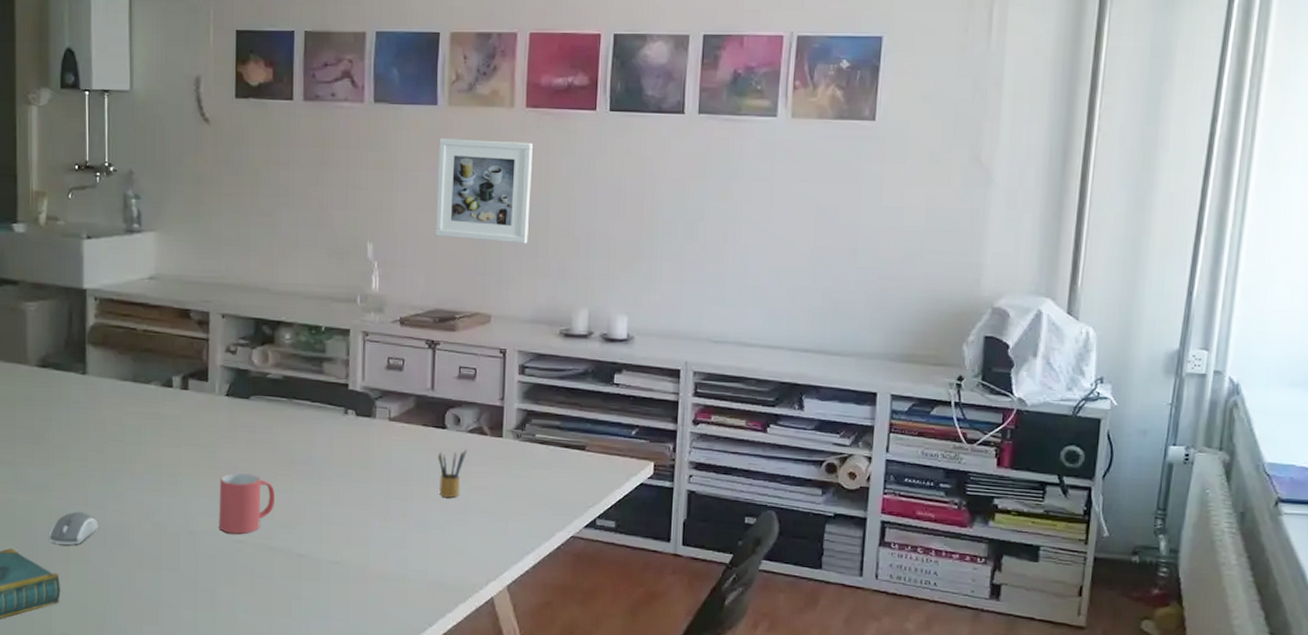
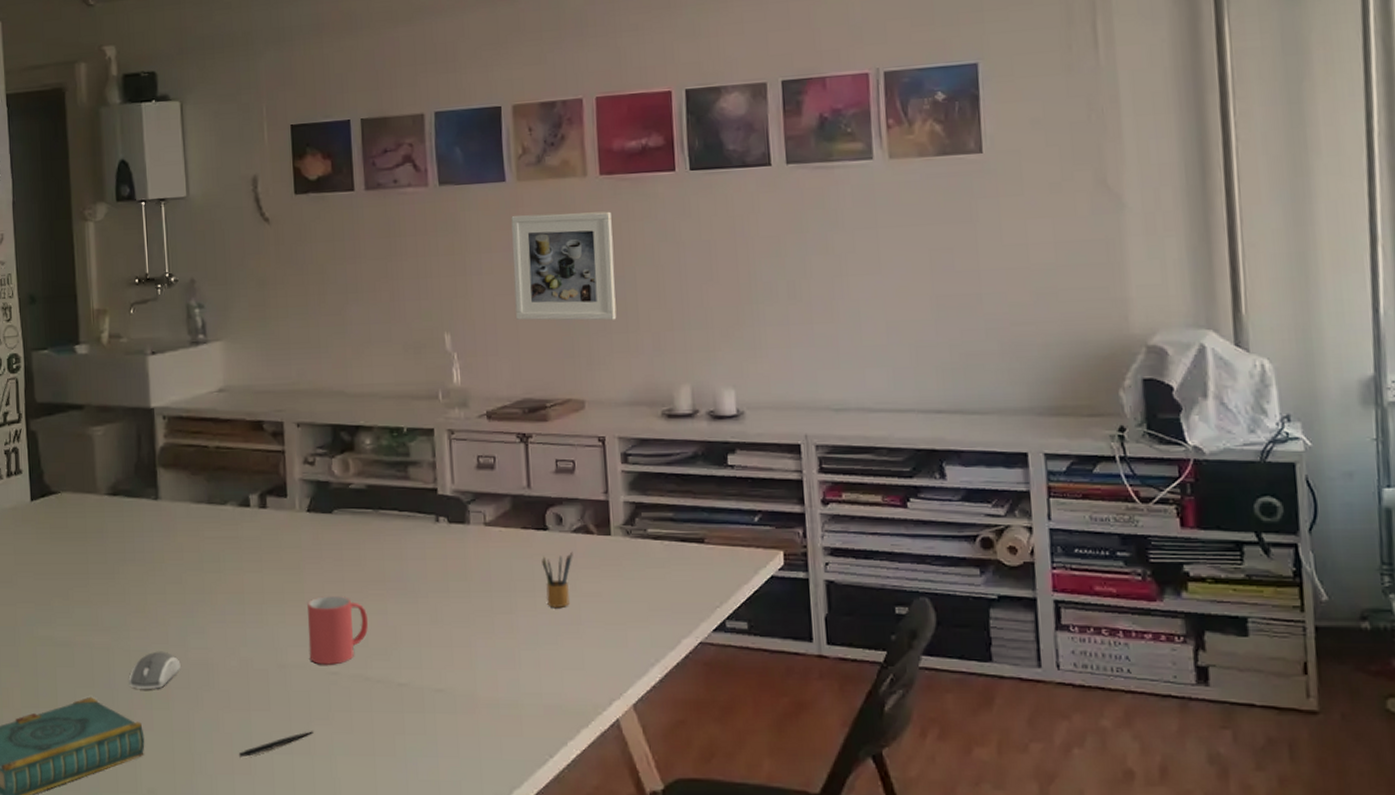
pen: none [147,590,218,610] -> present [238,731,314,758]

